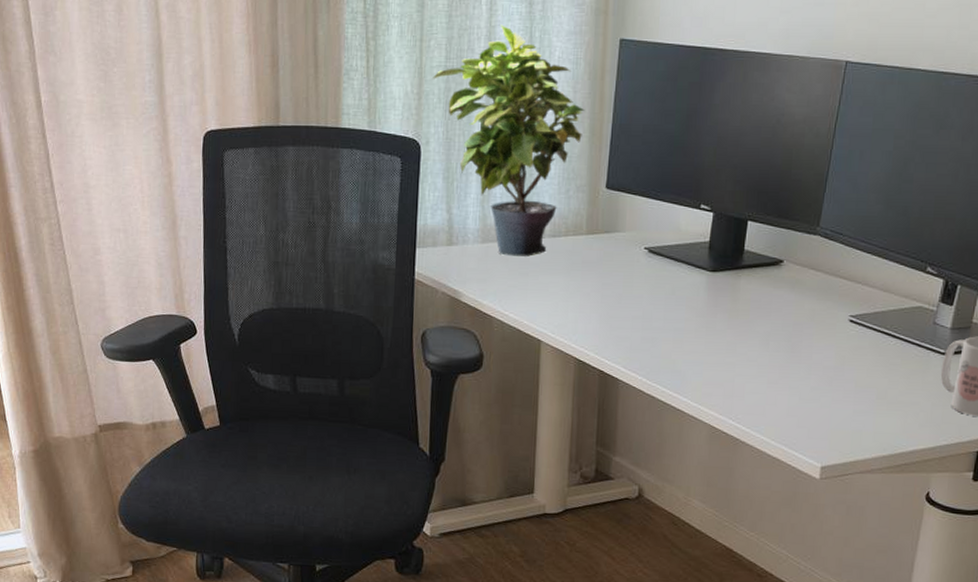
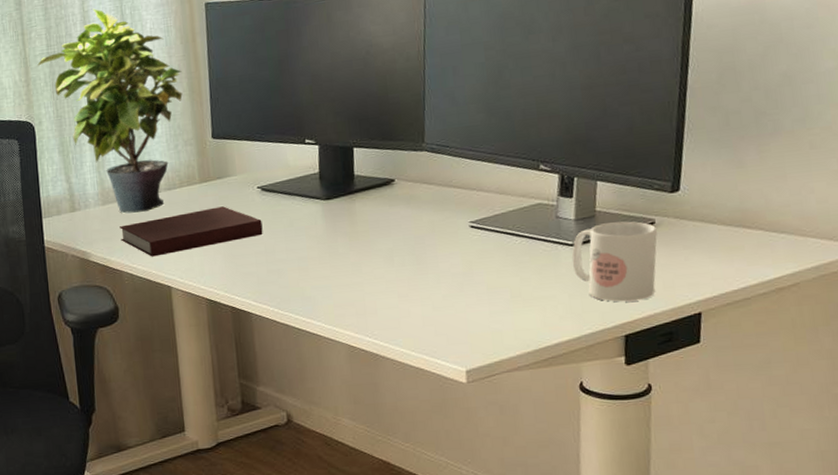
notebook: none [496,263,644,306] -> present [120,206,263,257]

